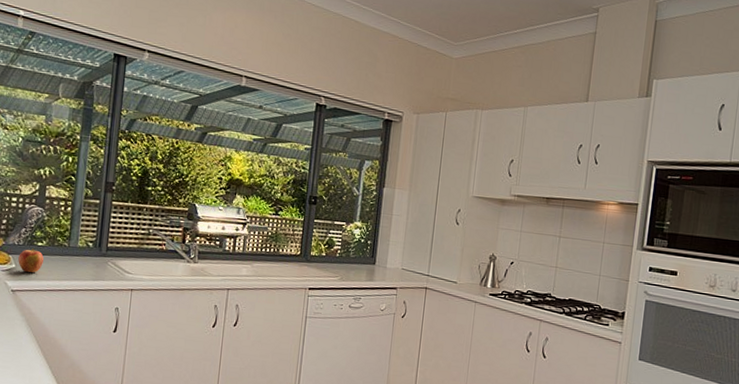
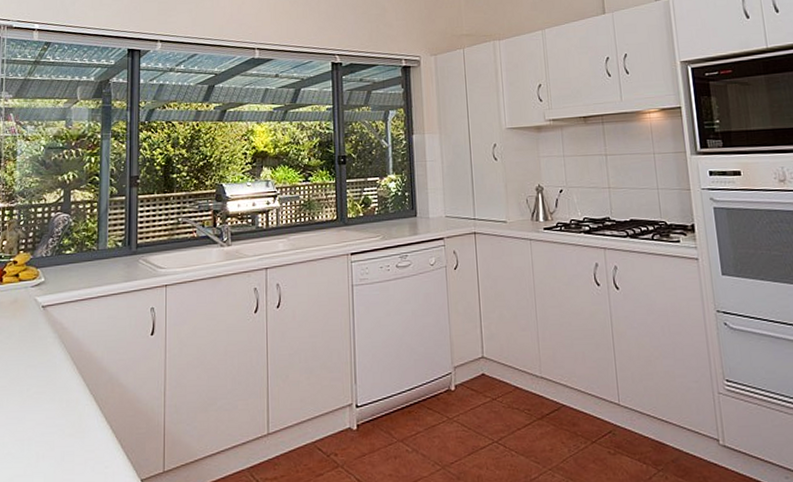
apple: present [18,248,44,273] -> none [47,258,73,285]

